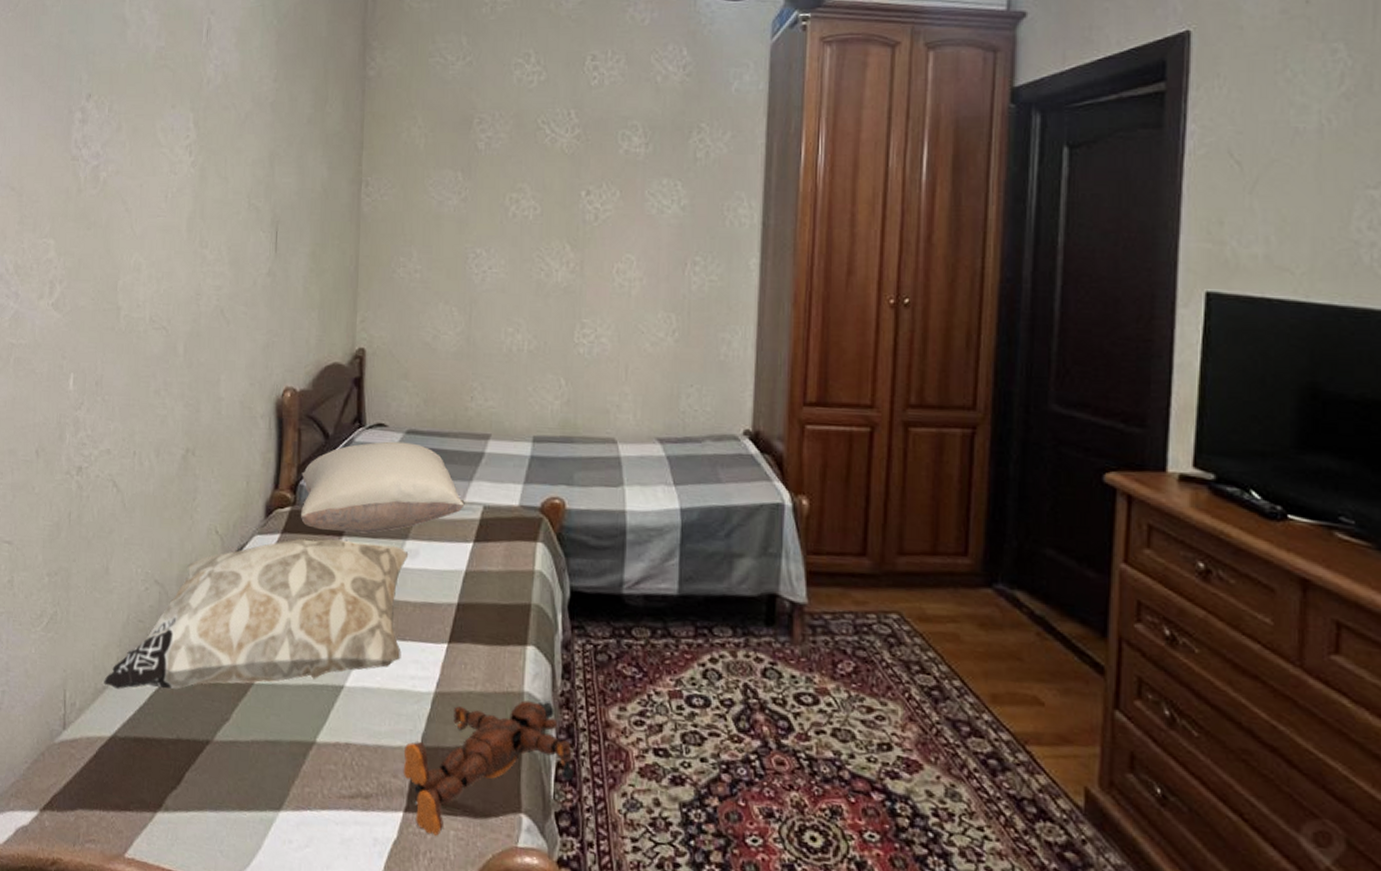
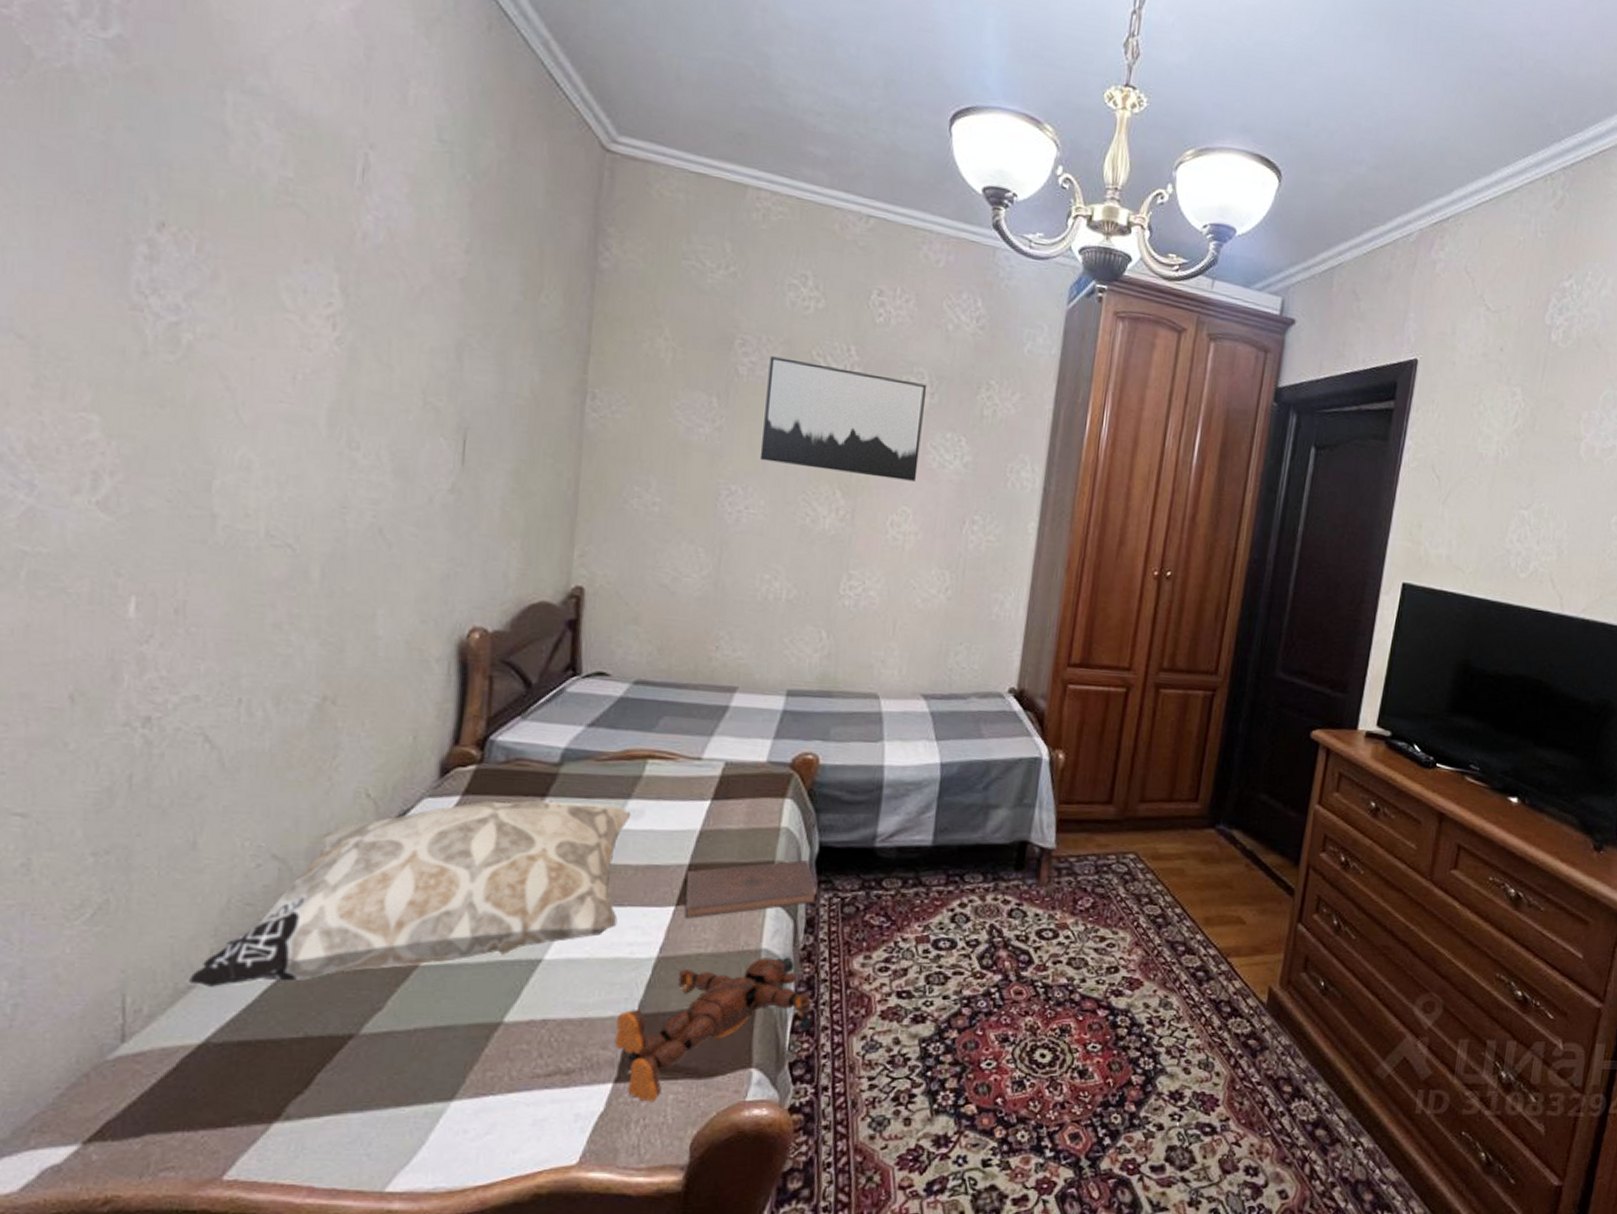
pillow: present [300,441,465,533] -> none [489,692,703,793]
book: none [455,603,571,657] -> present [684,859,817,919]
wall art: none [498,129,642,229] -> present [759,356,927,481]

